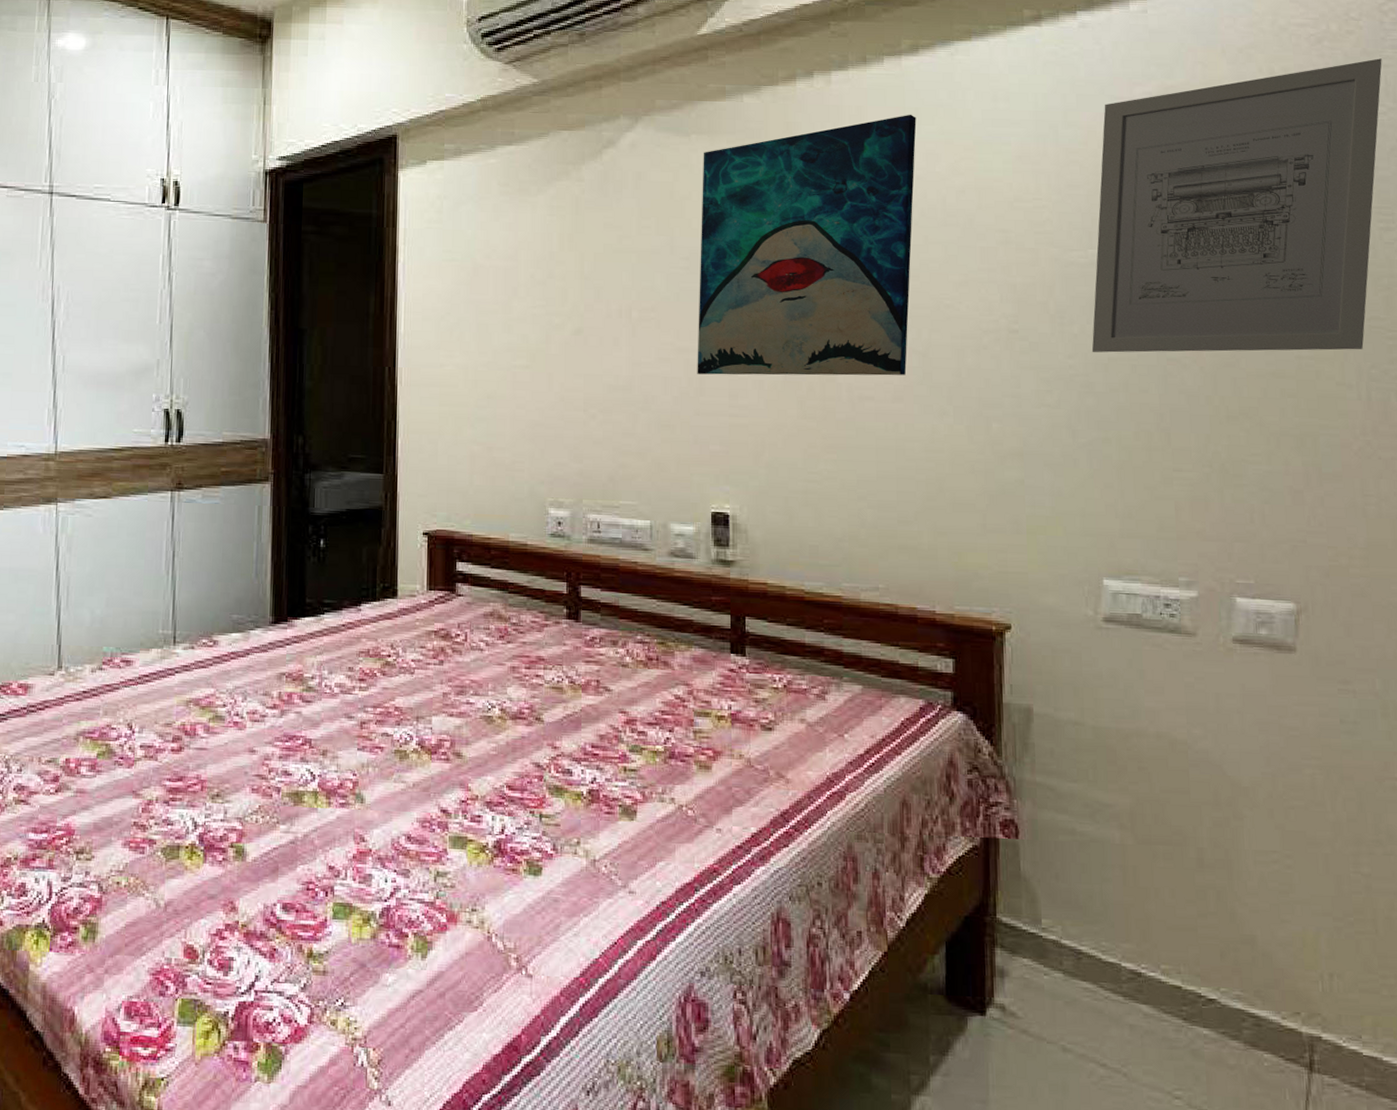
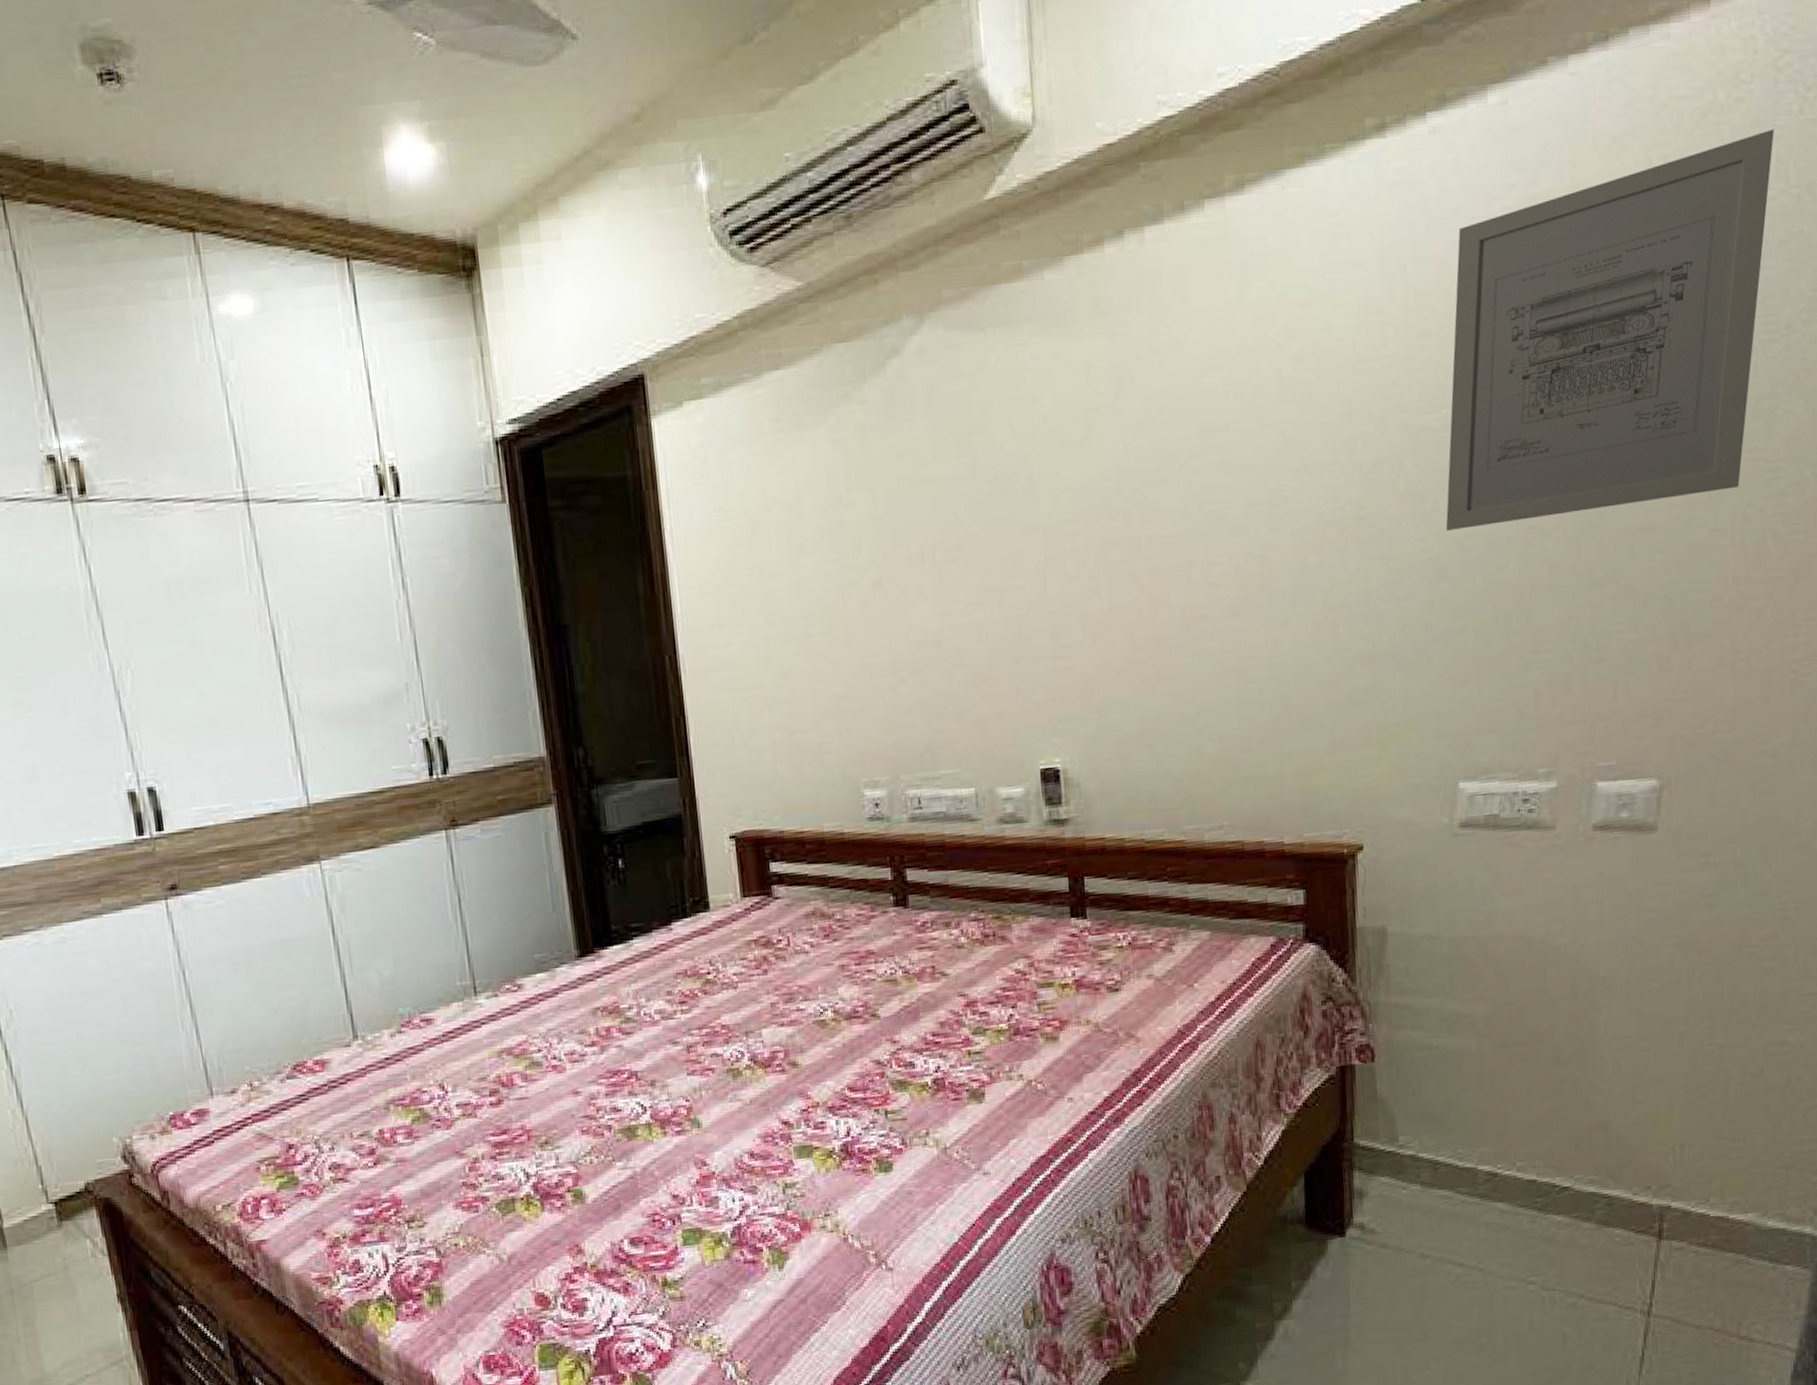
wall art: present [697,114,917,376] -> none [1002,269,1245,616]

